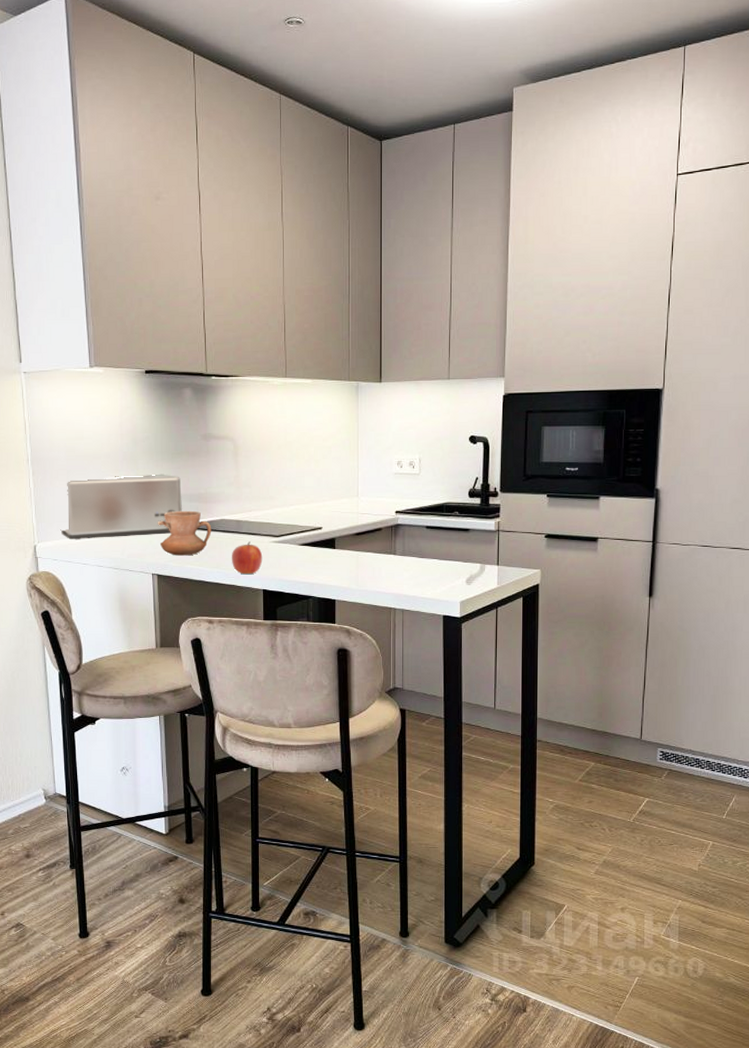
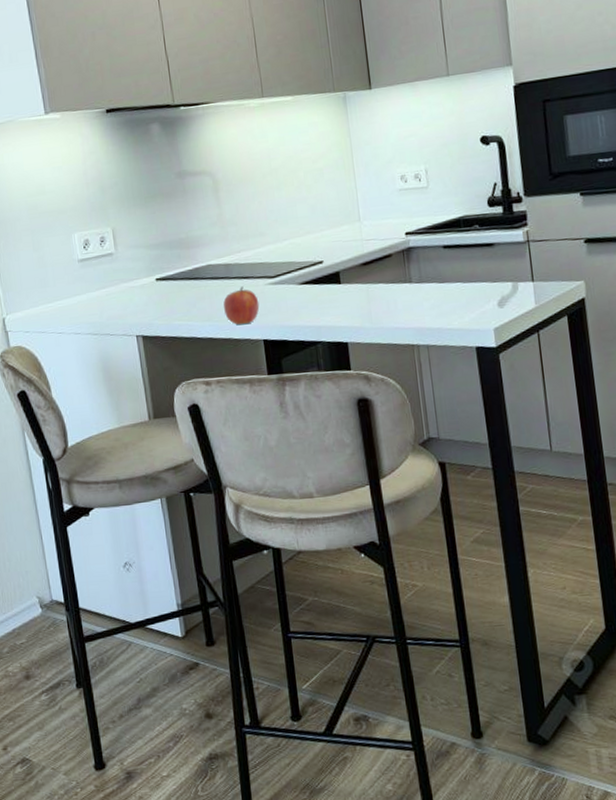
toaster: present [60,475,182,540] -> none [30,222,162,308]
ceramic jug: present [157,510,212,556] -> none [136,258,198,313]

